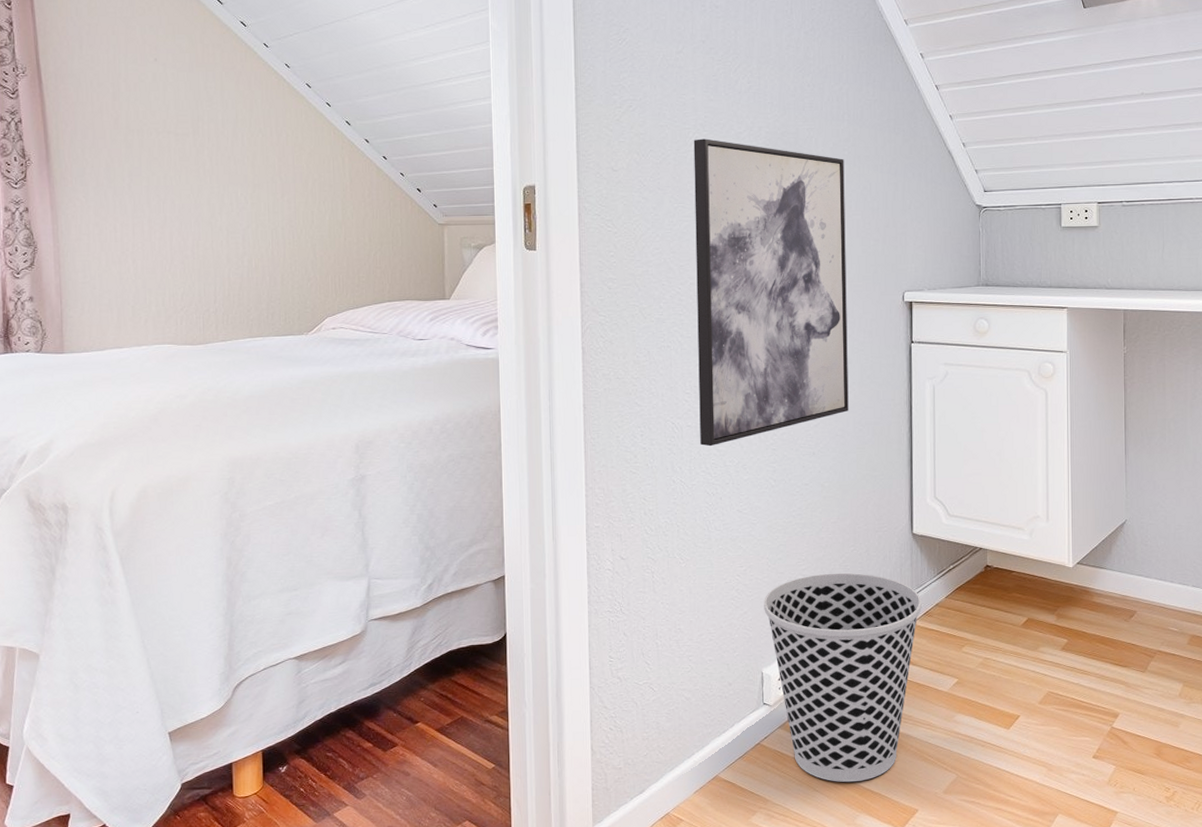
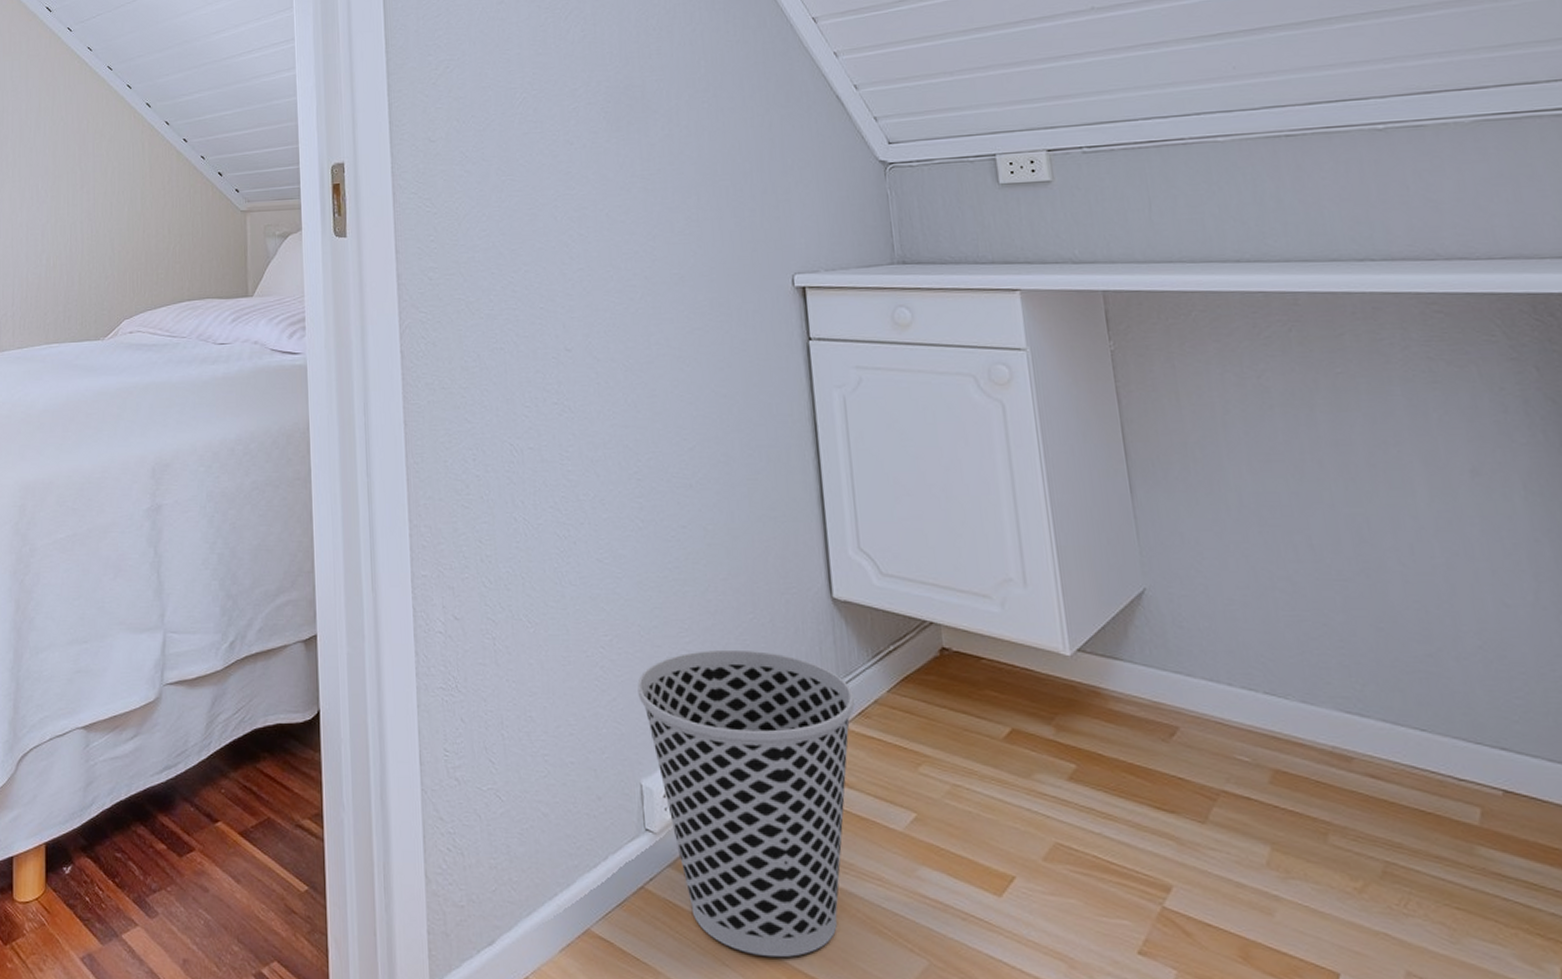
wall art: present [693,138,849,447] -> none [521,98,733,475]

